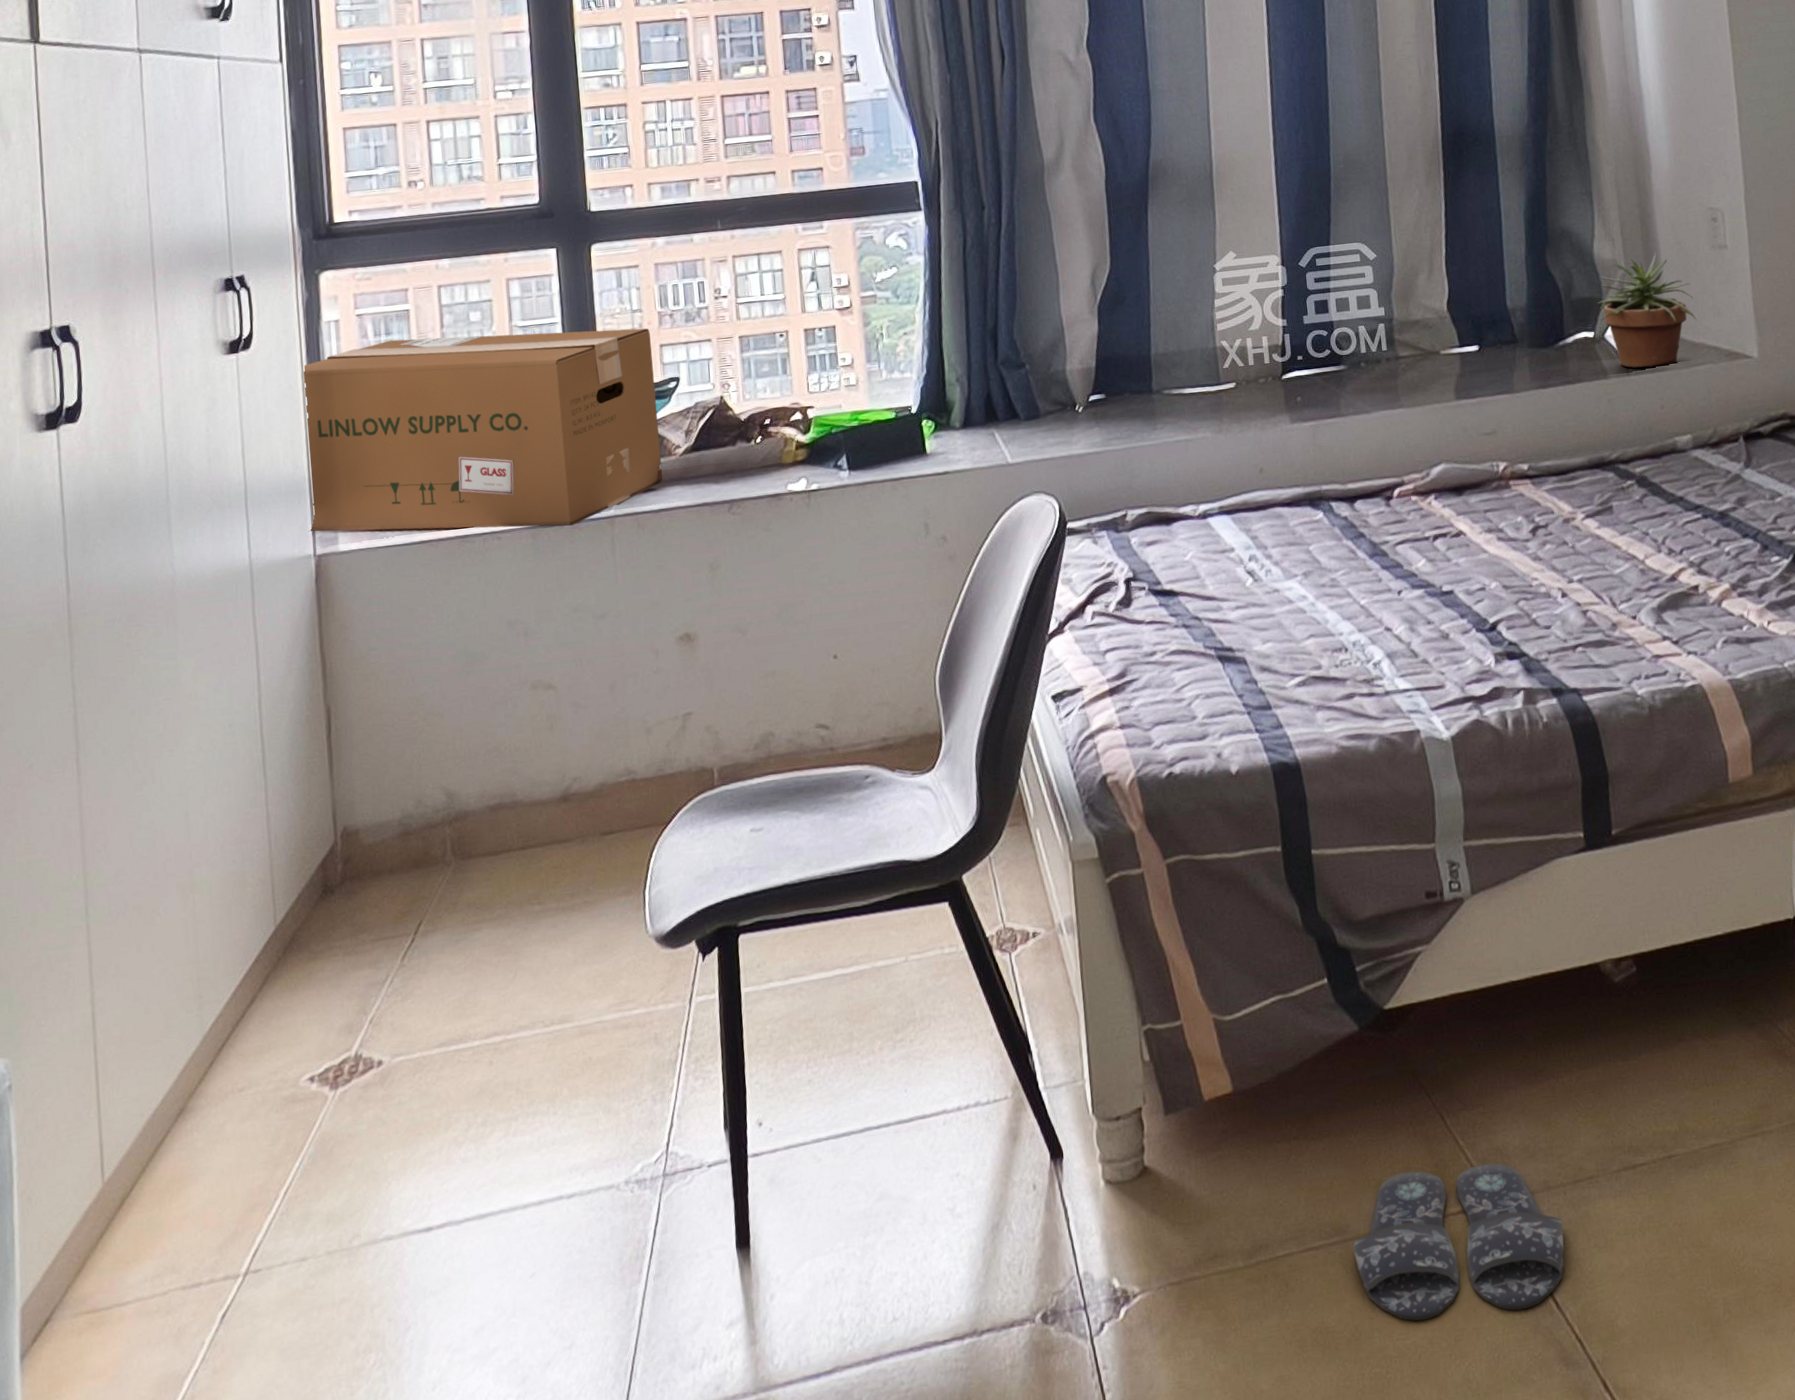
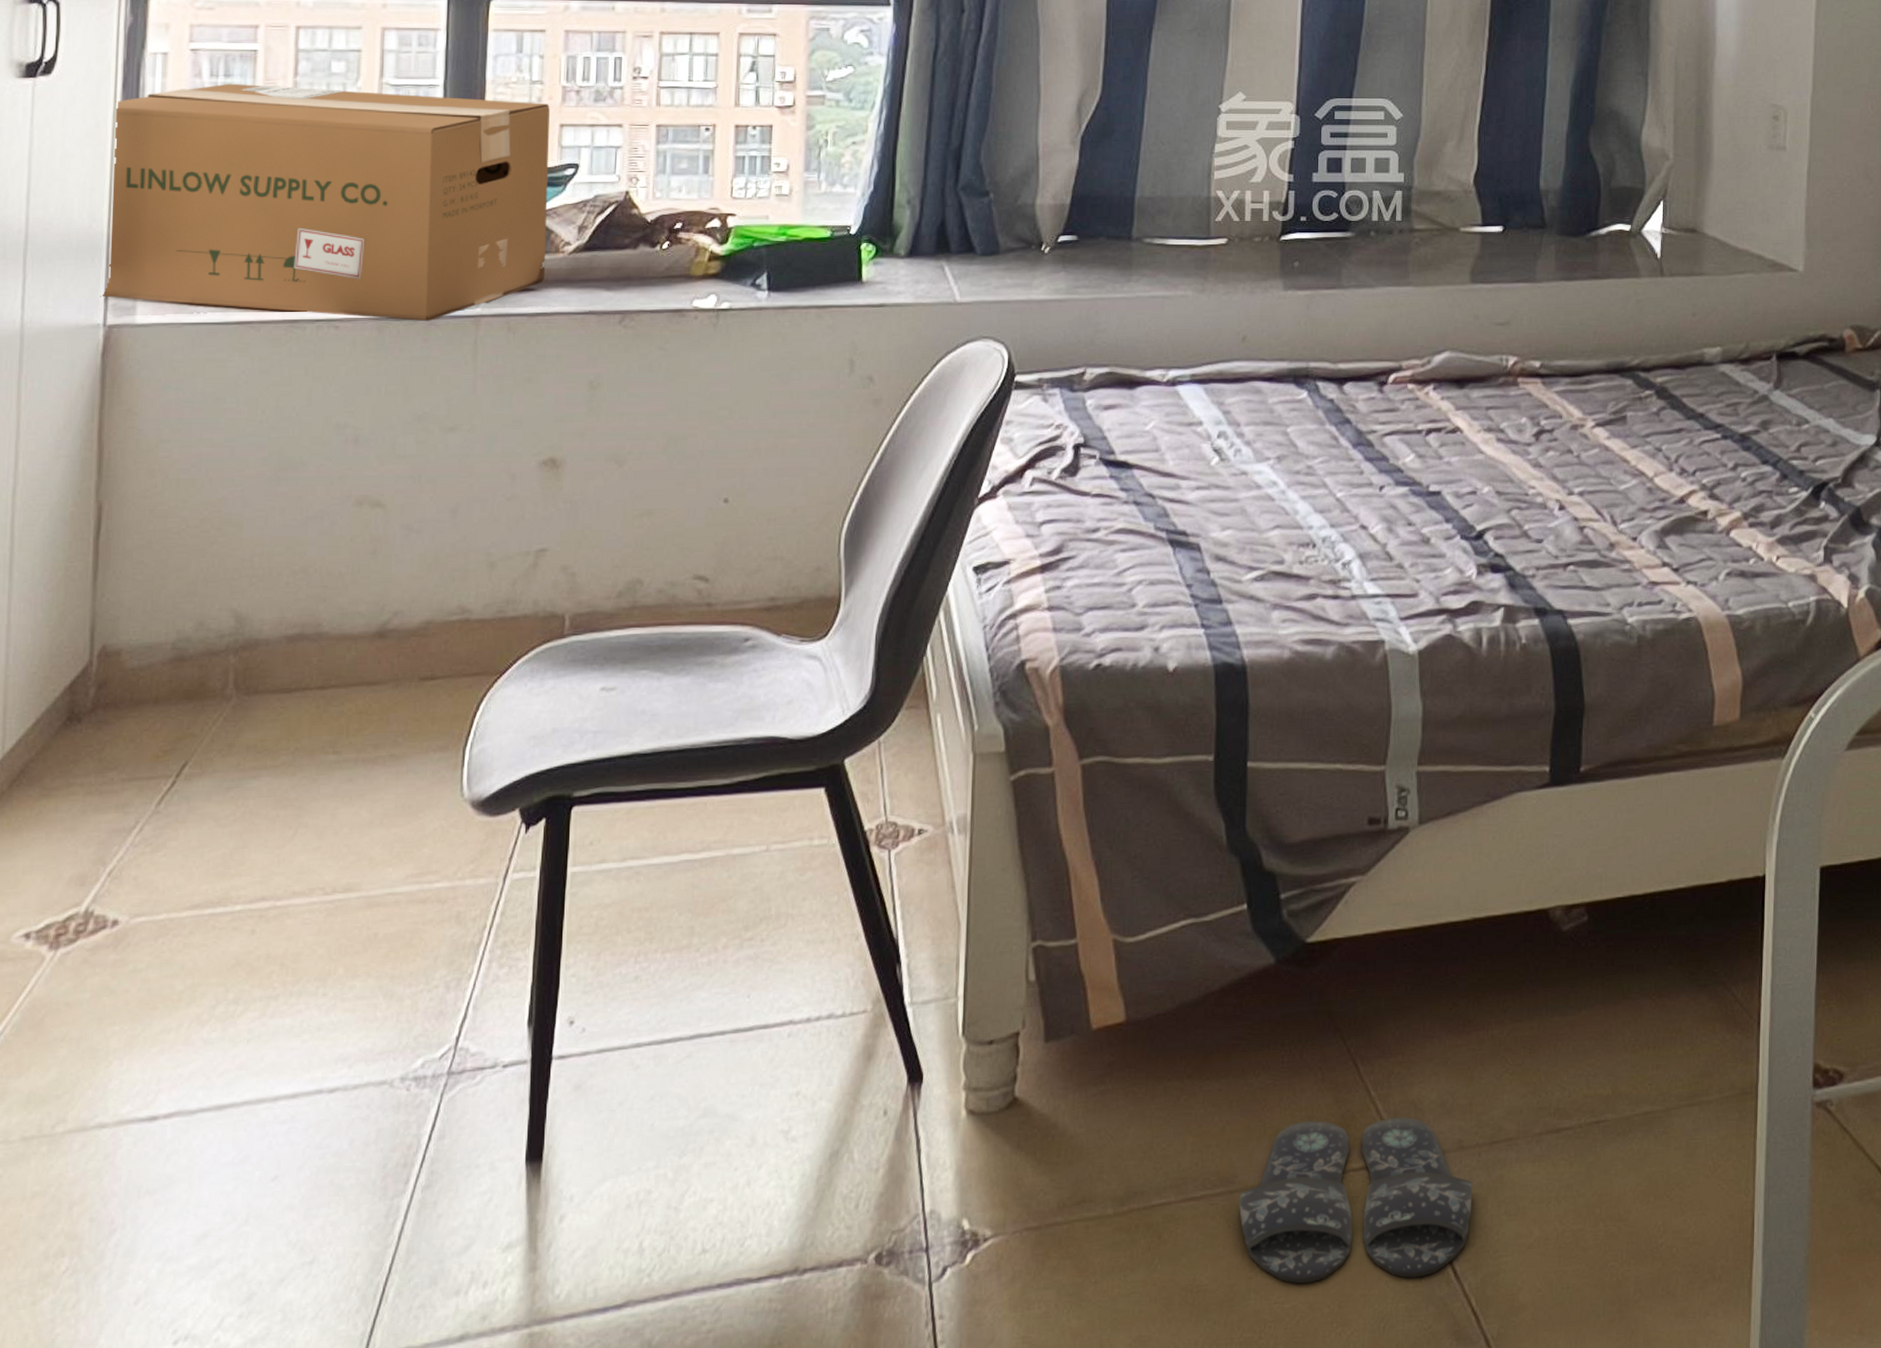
potted plant: present [1596,252,1698,369] -> none [1637,146,1744,271]

